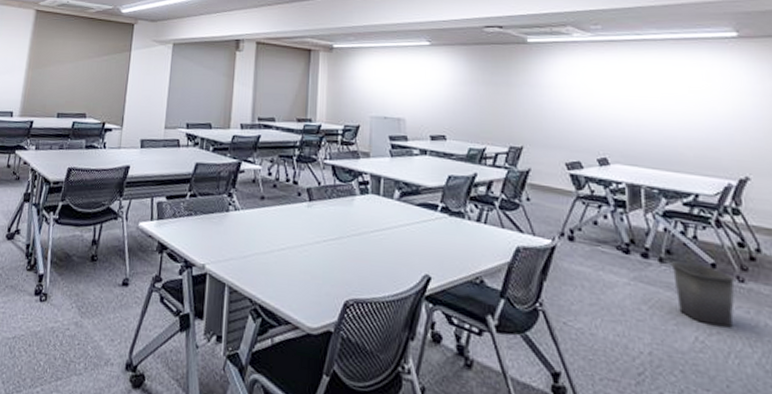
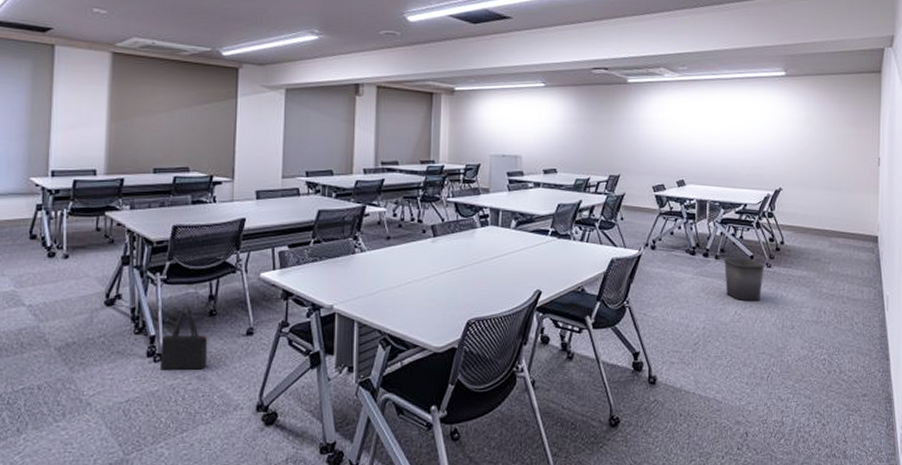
tote bag: none [44,247,88,316] -> present [160,305,208,370]

